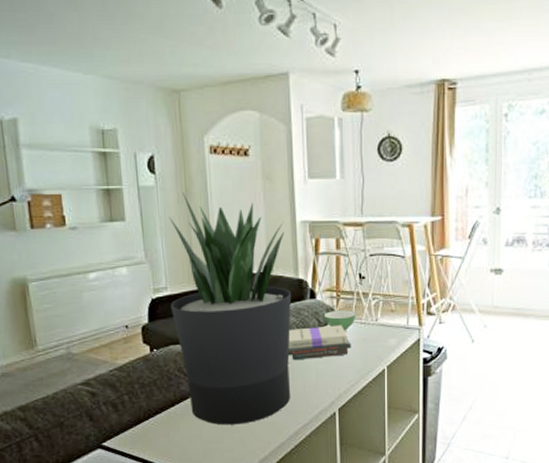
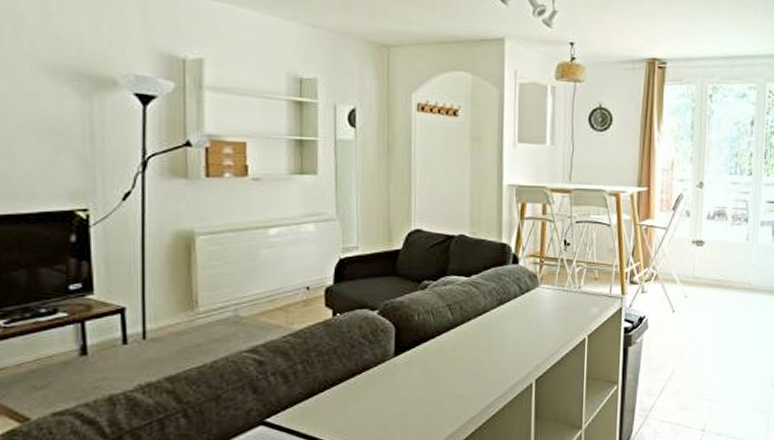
planter: present [168,192,292,425] -> none [360,149,494,398]
books: present [288,325,351,360] -> none [486,292,553,327]
bowl: present [323,309,356,332] -> none [525,276,559,300]

